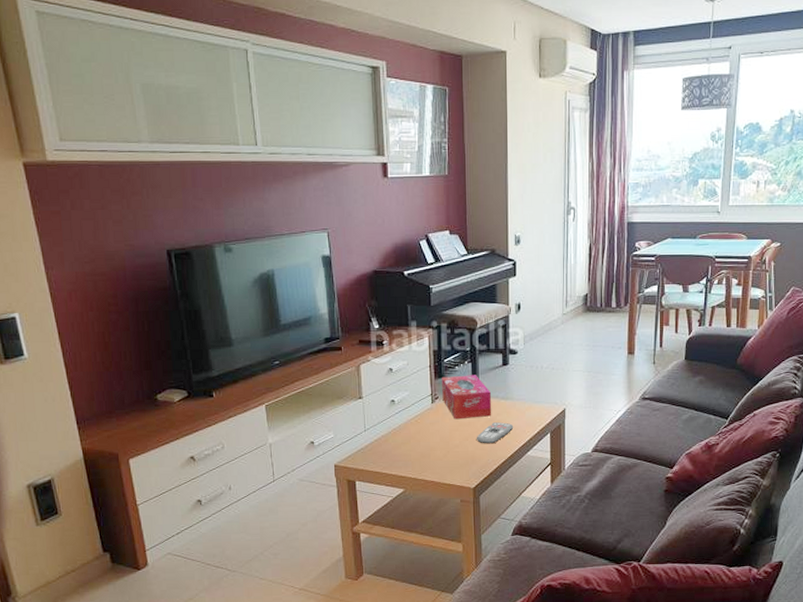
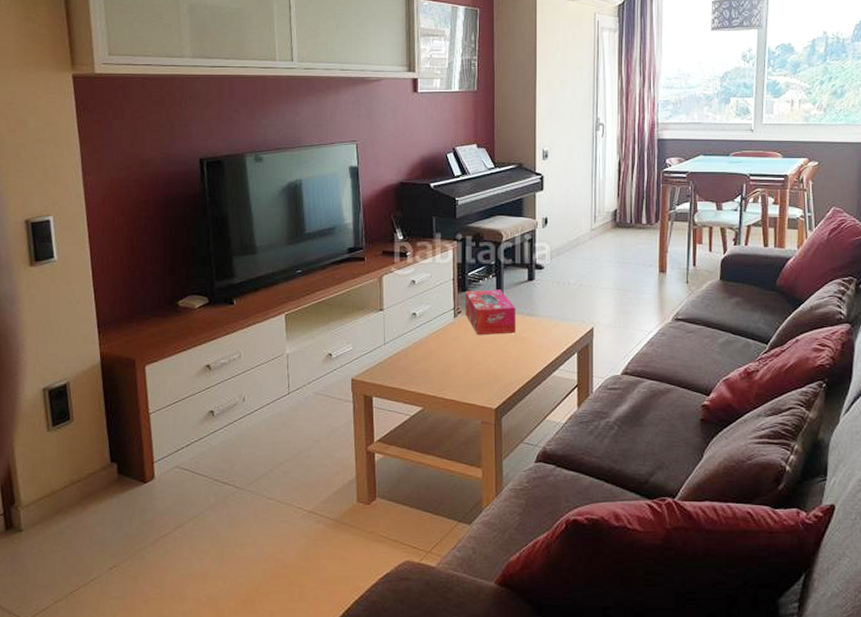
remote control: present [476,422,514,444] -> none [499,340,539,362]

